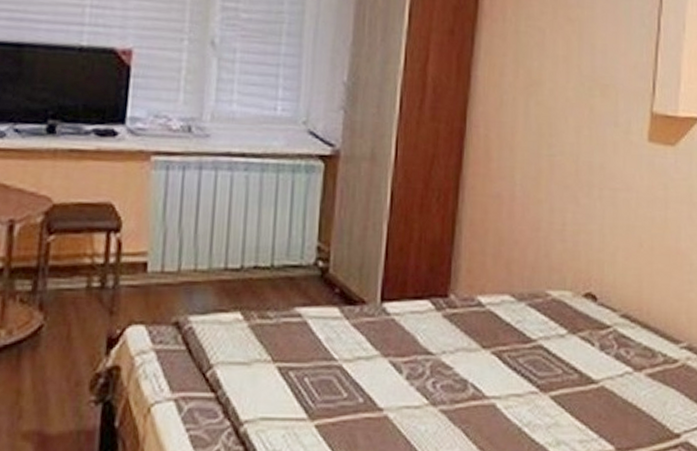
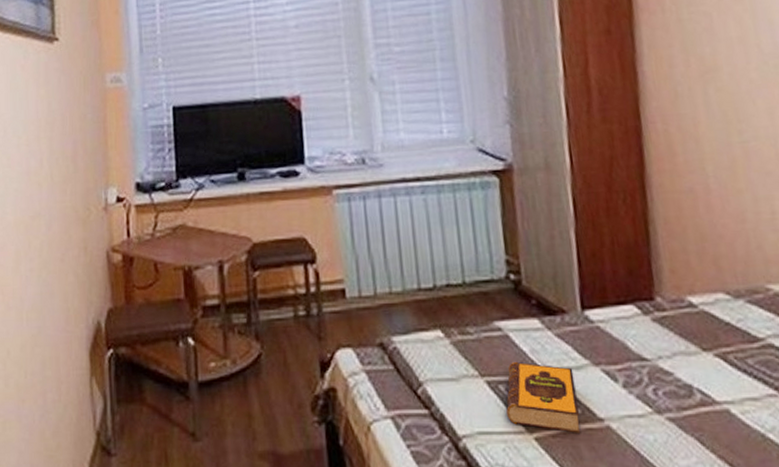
hardback book: none [292,348,363,422] -> present [506,361,581,433]

